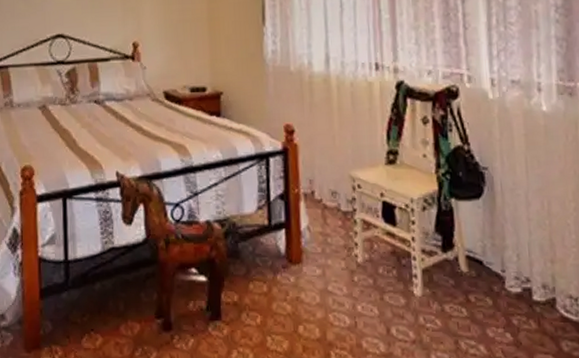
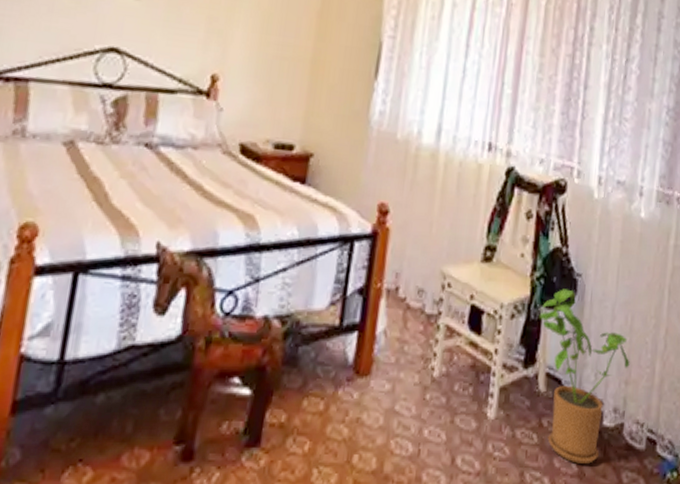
house plant: none [450,181,553,334] -> present [539,289,630,464]

